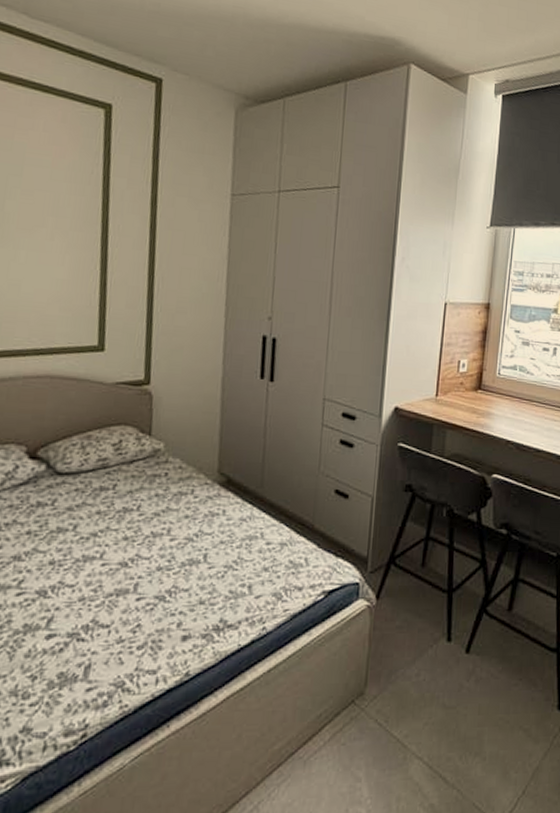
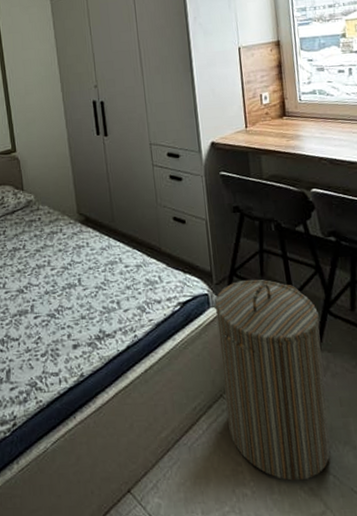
laundry hamper: none [354,569,475,797] -> present [215,279,331,481]

